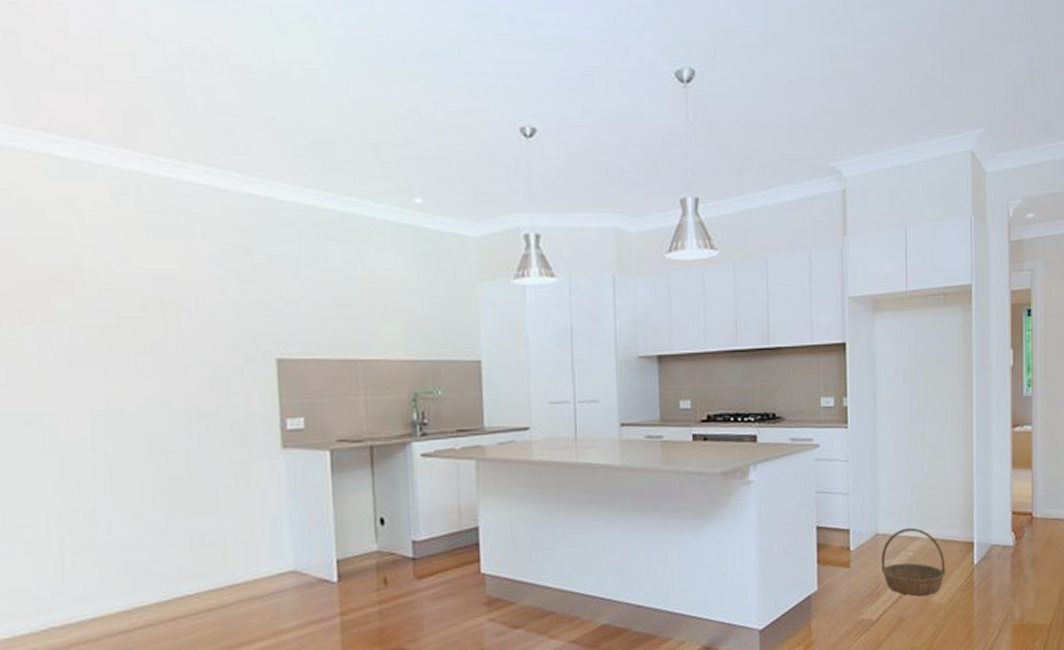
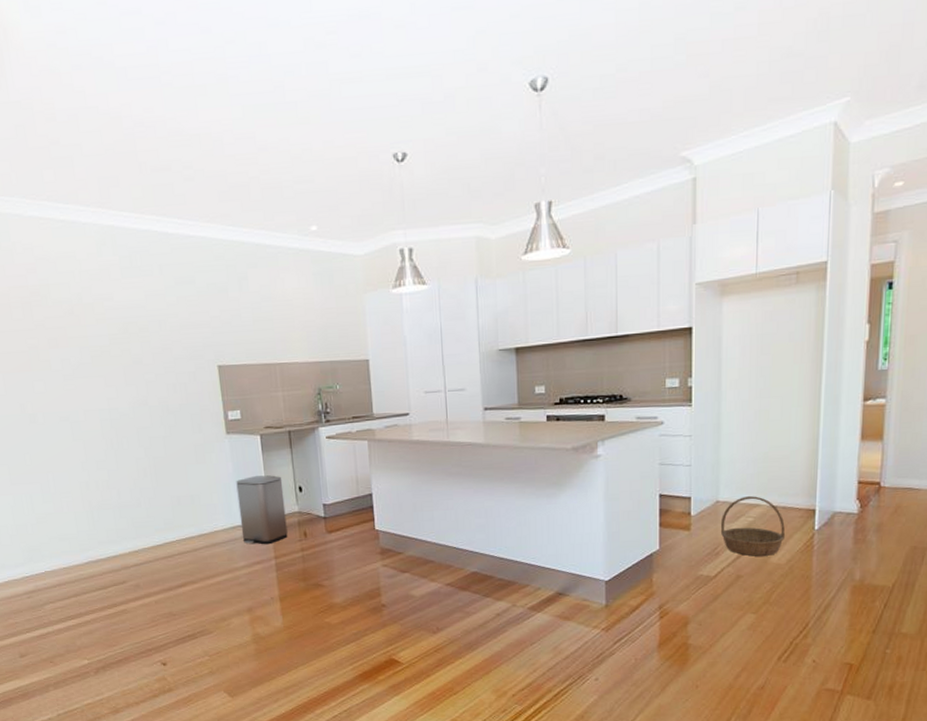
pedal bin: none [291,503,361,597] -> present [236,475,288,545]

